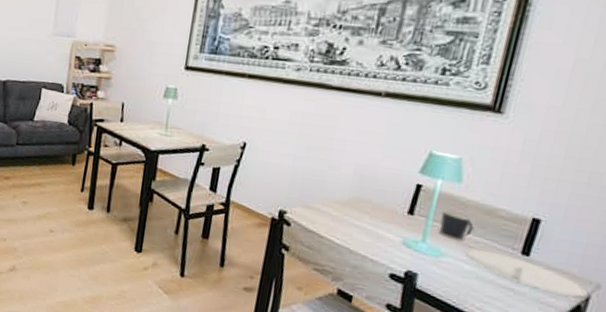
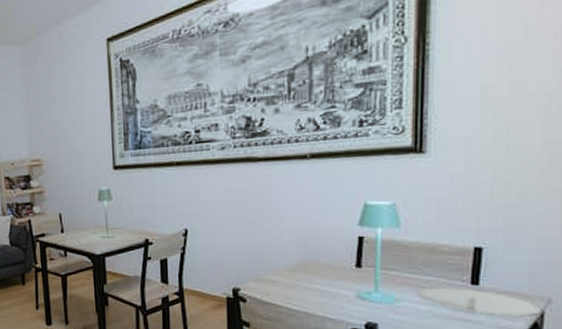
mug: present [439,211,474,241] -> none [388,257,421,284]

